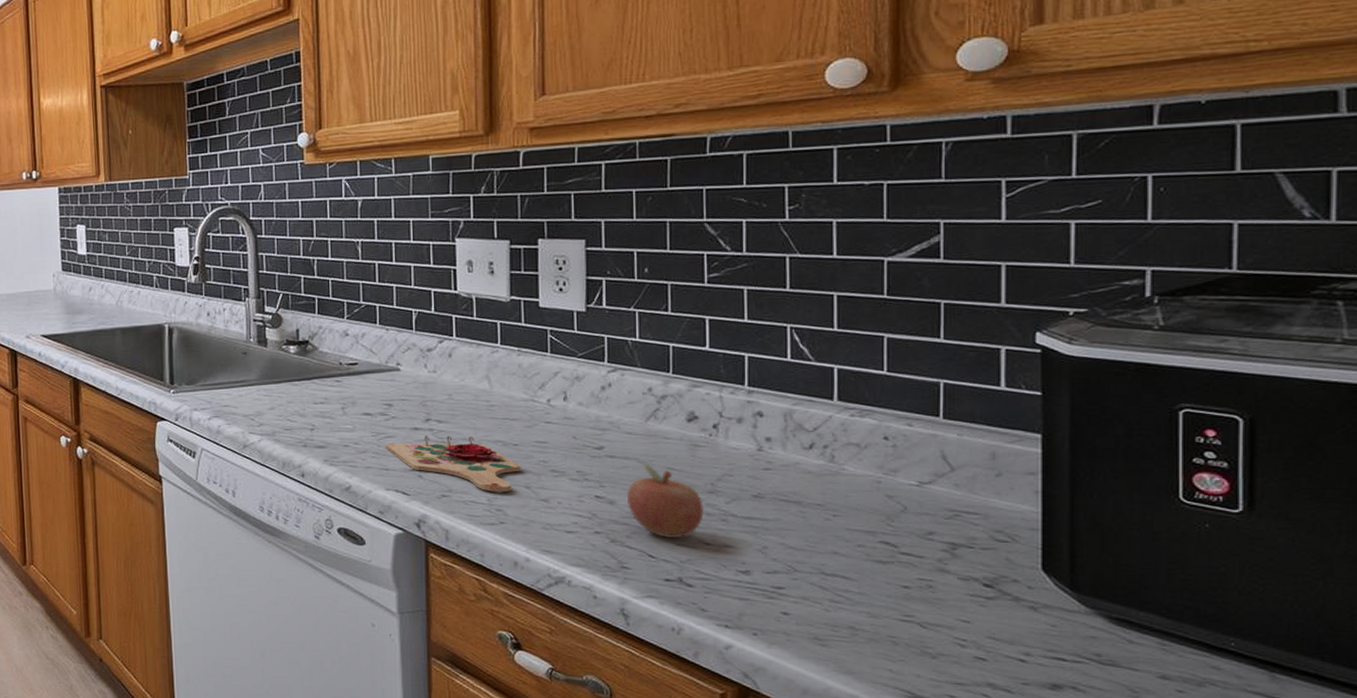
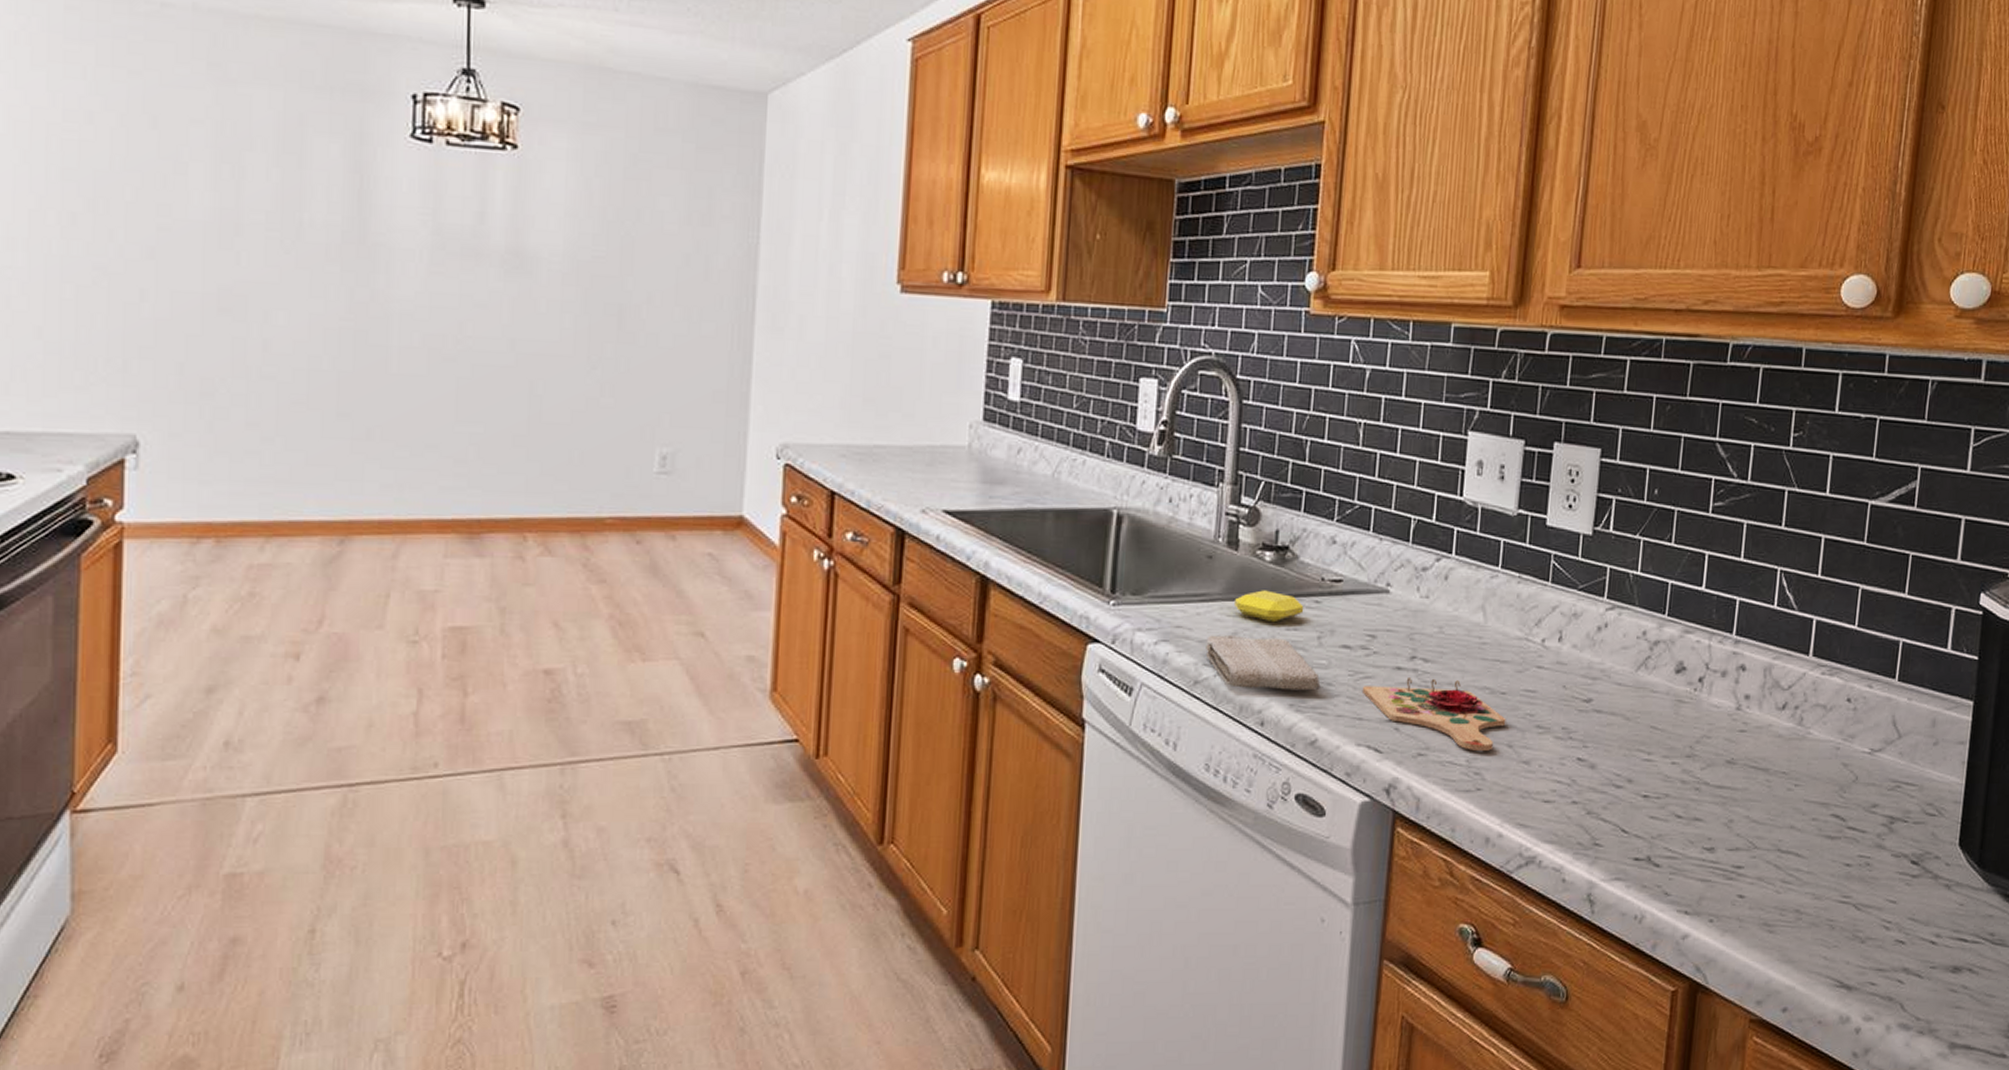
washcloth: none [249,410,349,450] -> present [1205,635,1321,691]
soap bar: none [269,375,327,399] -> present [1235,590,1304,623]
fruit: present [627,461,705,539] -> none [1608,718,1681,810]

